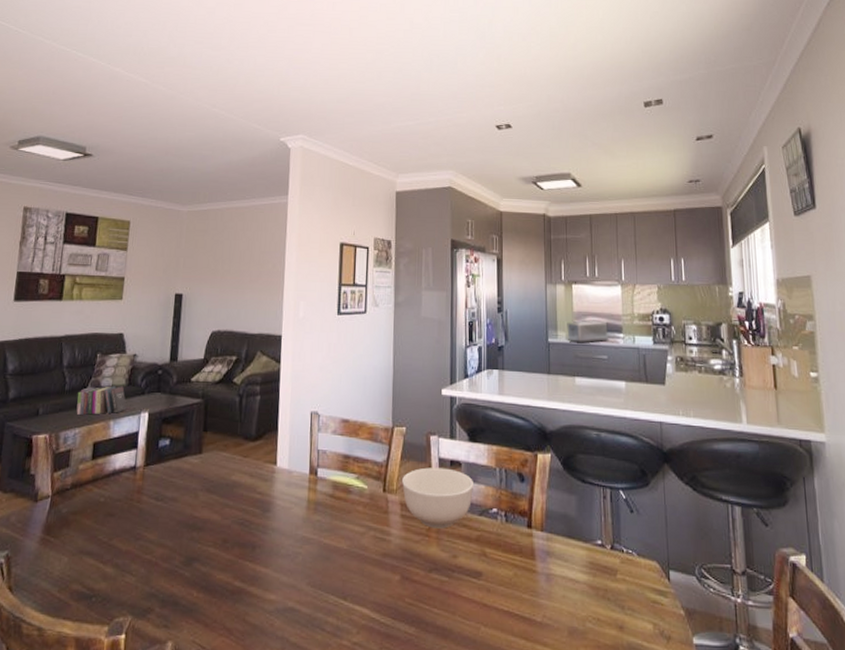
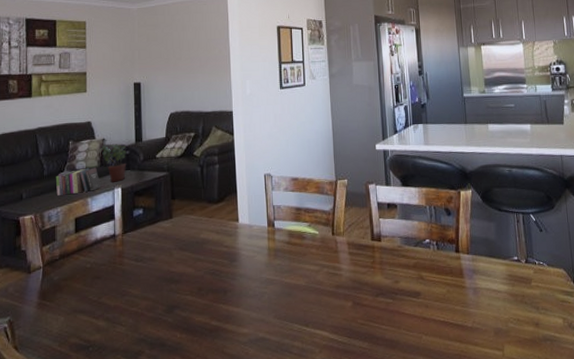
potted plant: none [128,361,160,405] -> present [99,144,127,182]
bowl: present [402,467,473,529] -> none [348,210,408,261]
toaster: present [567,321,608,343] -> none [478,75,514,96]

